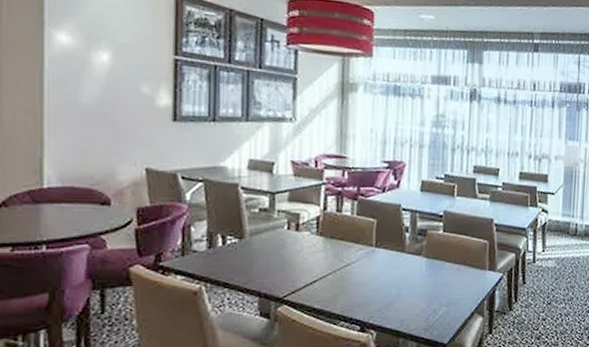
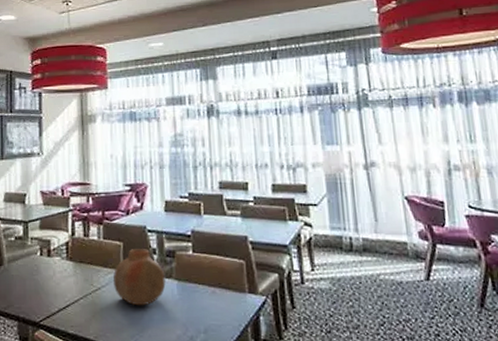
vase: none [363,226,415,282] -> present [113,249,166,306]

